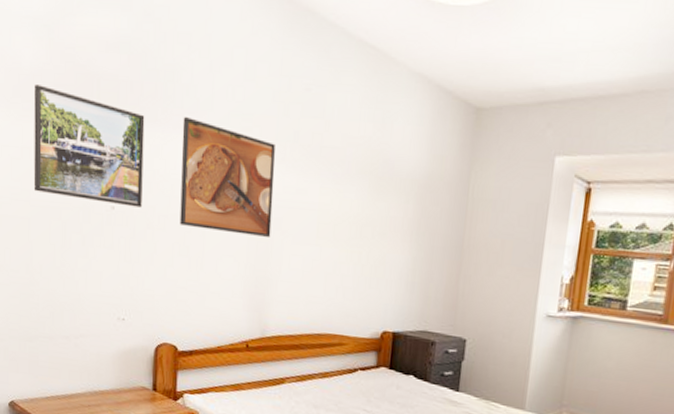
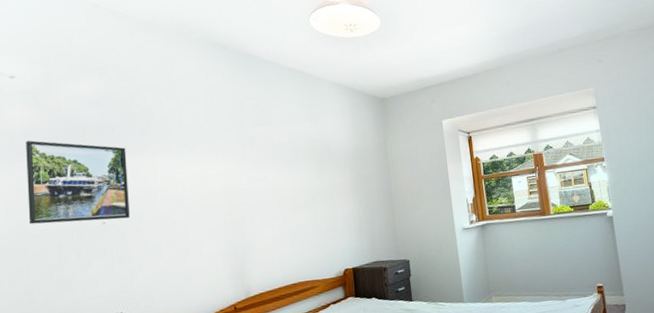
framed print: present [179,116,276,239] -> none [158,142,243,225]

